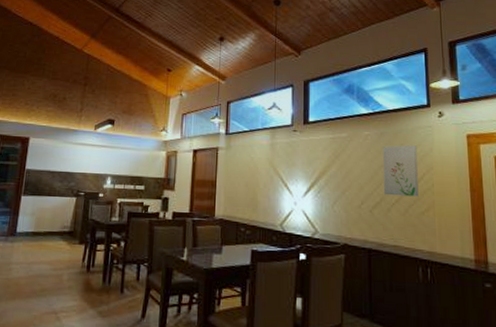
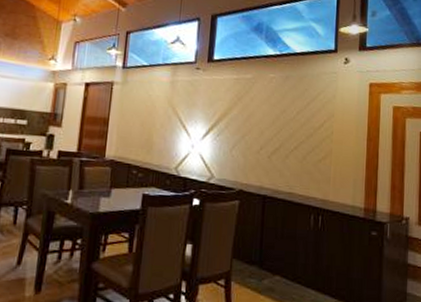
wall art: present [382,145,419,197] -> none [283,90,320,144]

